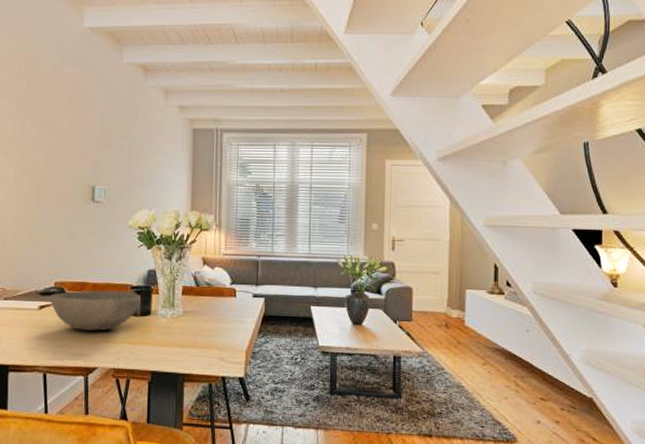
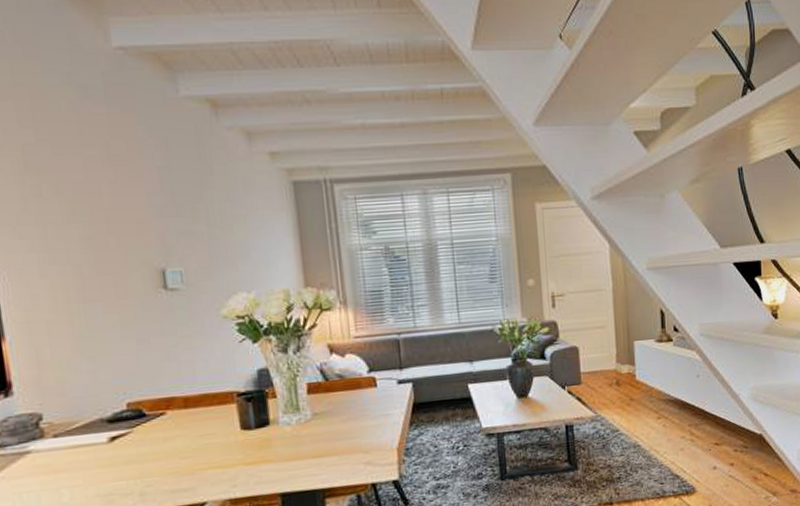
bowl: present [49,290,140,331] -> none [122,400,254,460]

